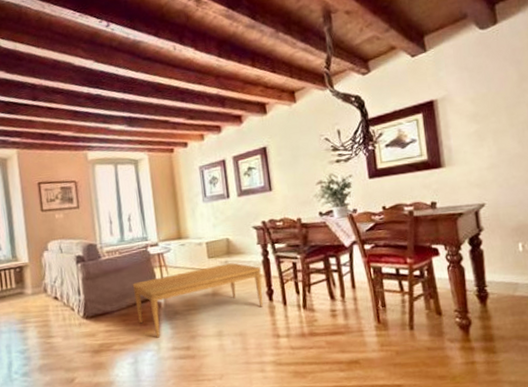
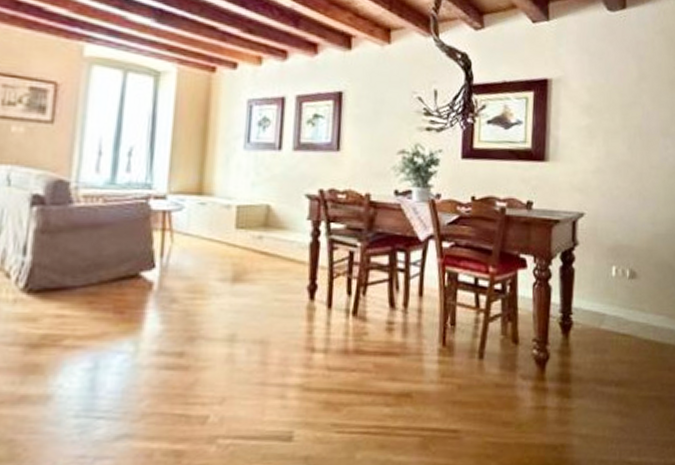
coffee table: present [132,262,264,338] -> none [113,238,307,335]

